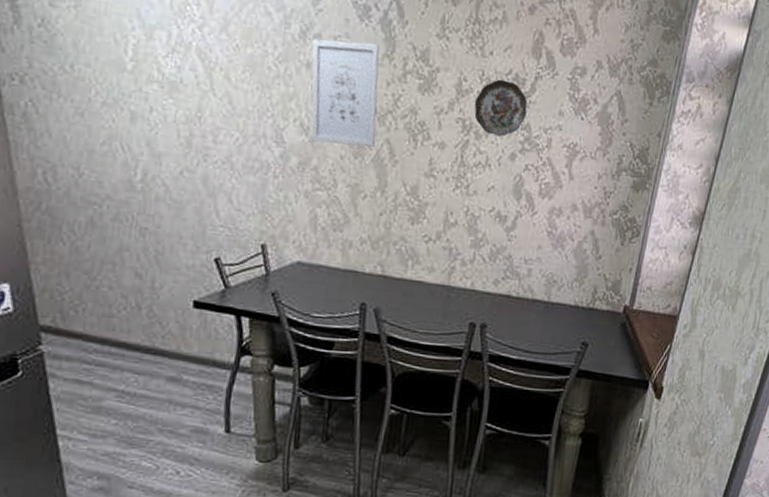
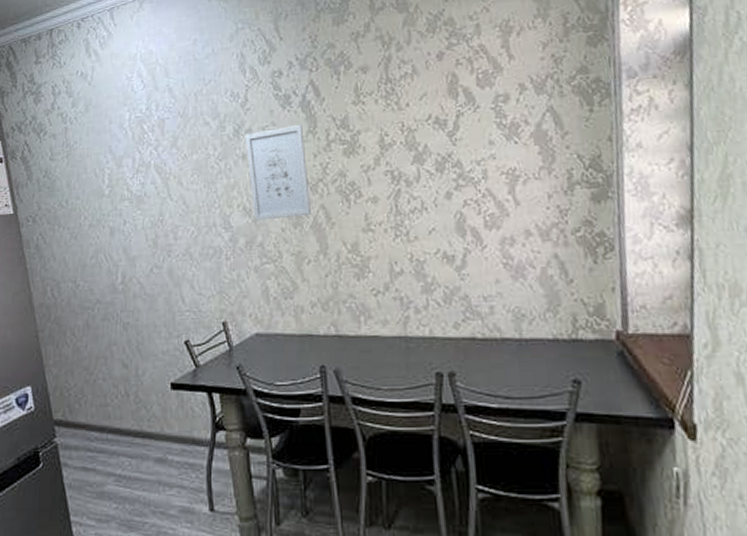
decorative plate: present [474,79,528,137] -> none [399,125,455,179]

